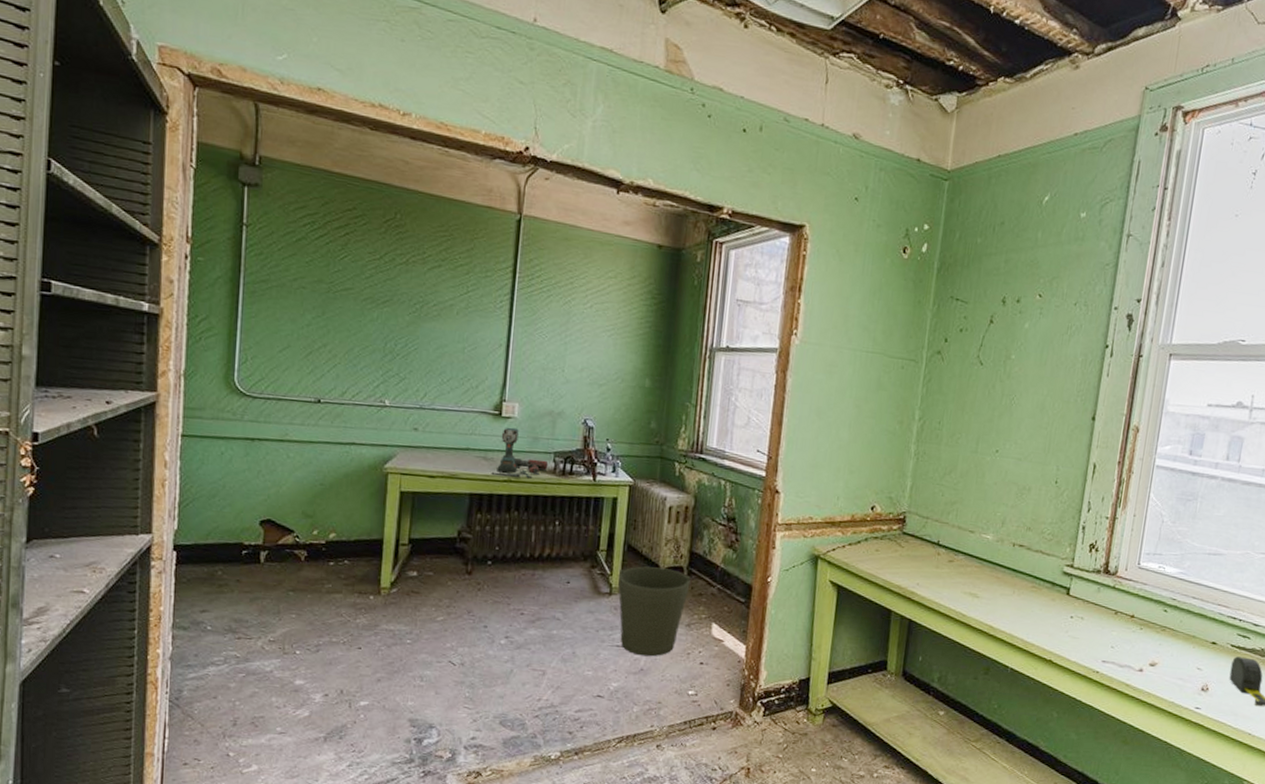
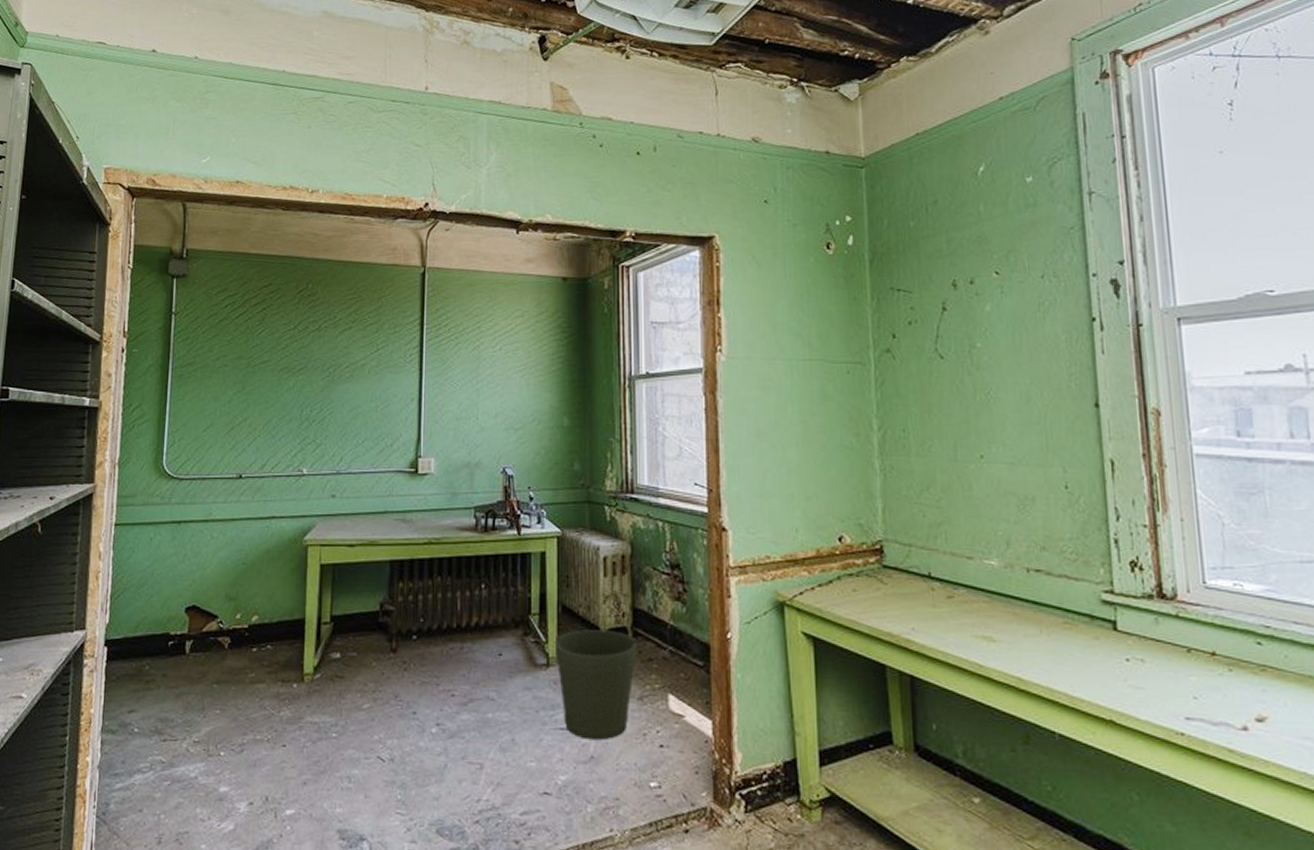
tool set: present [491,427,549,479] -> none [410,484,469,539]

